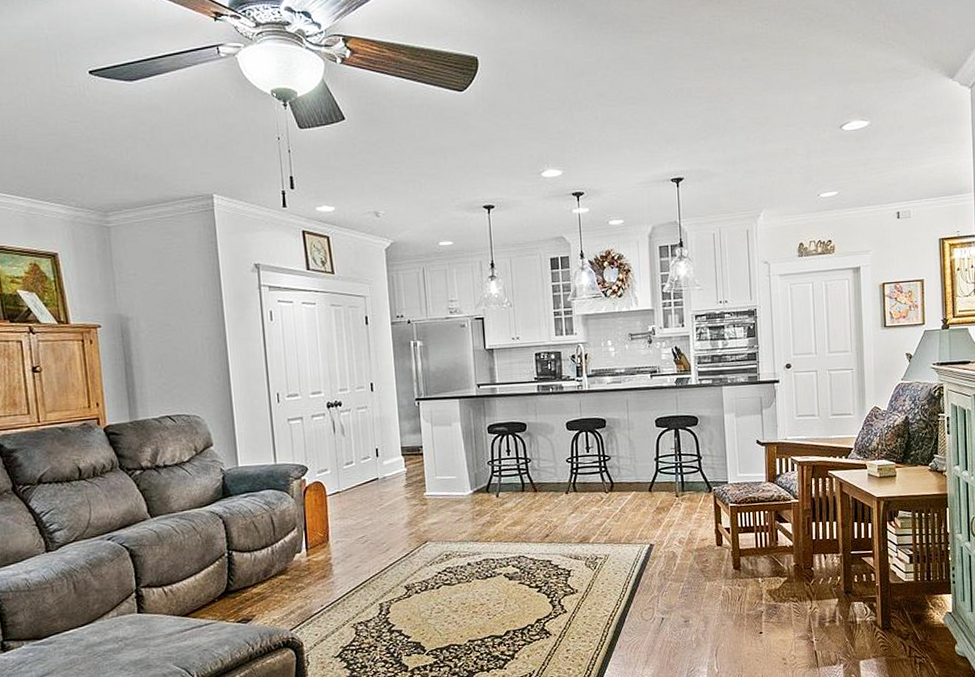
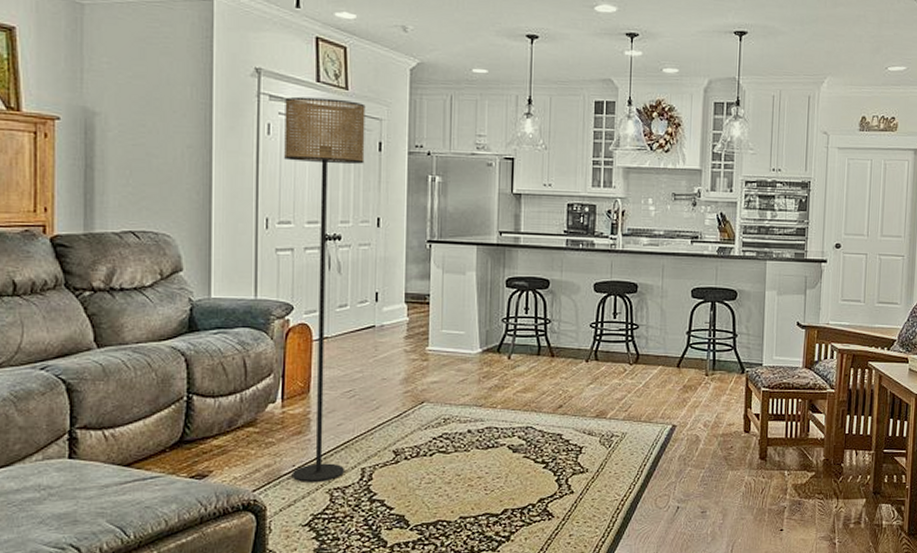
floor lamp: none [282,283,366,619] -> present [284,96,366,482]

